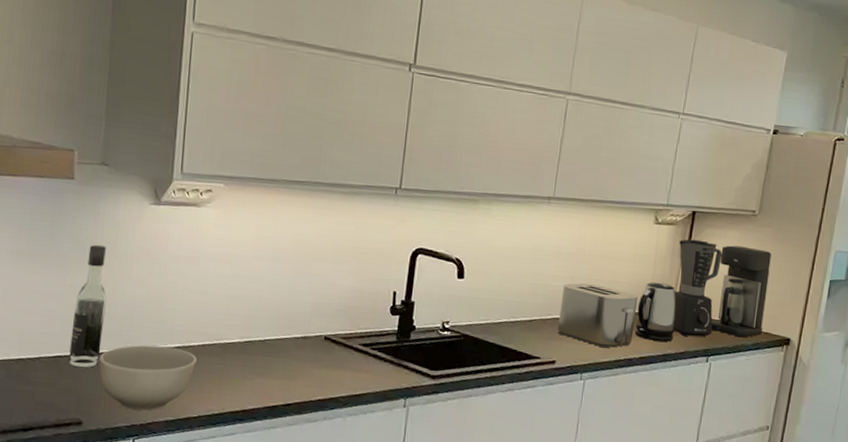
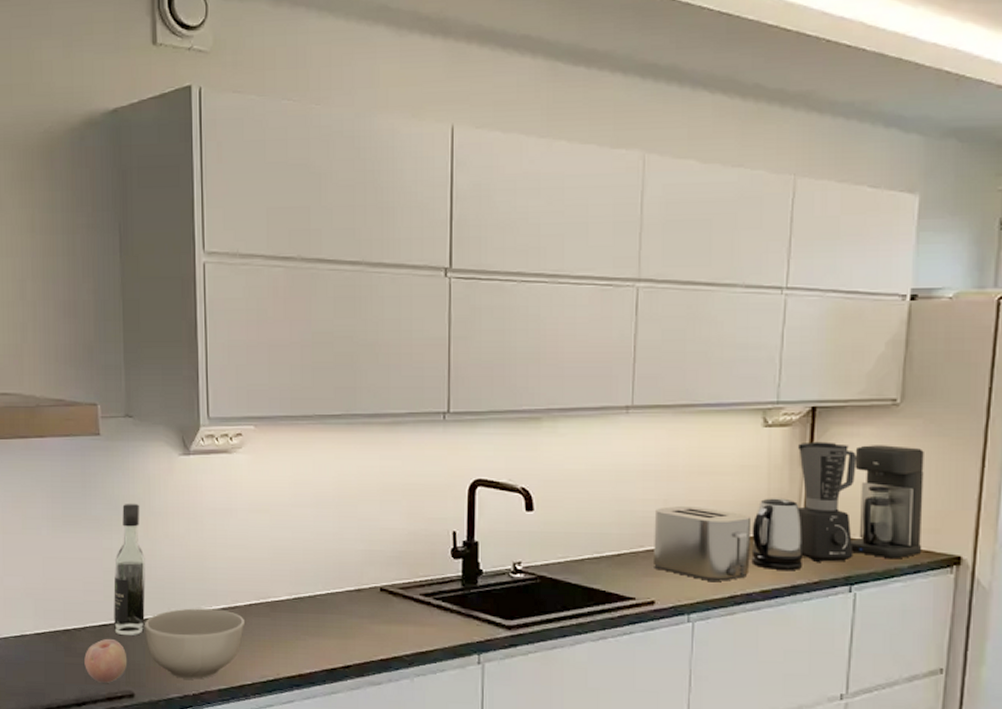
fruit: none [35,368,79,411] -> present [84,638,128,683]

